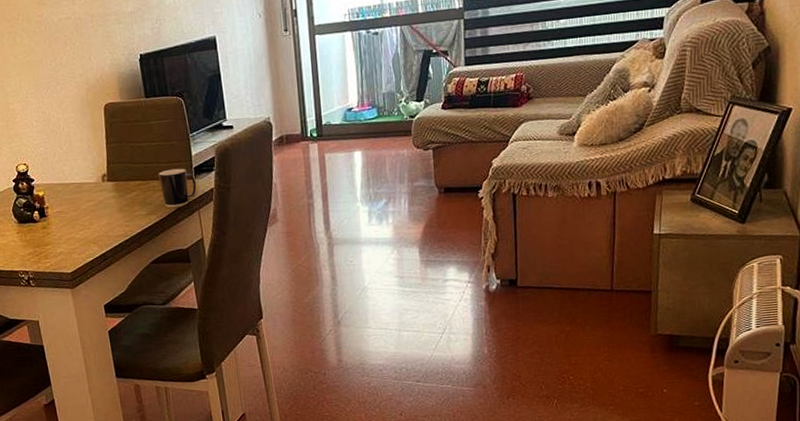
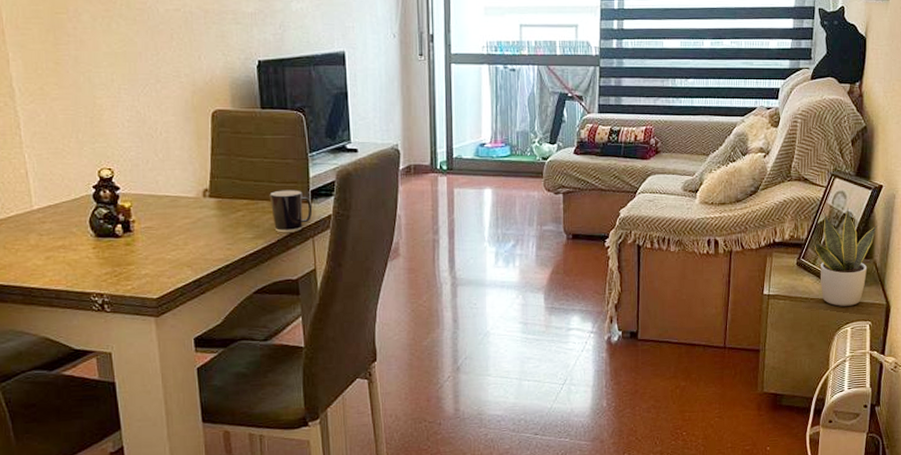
potted plant: none [712,135,787,242] -> present [815,207,878,306]

